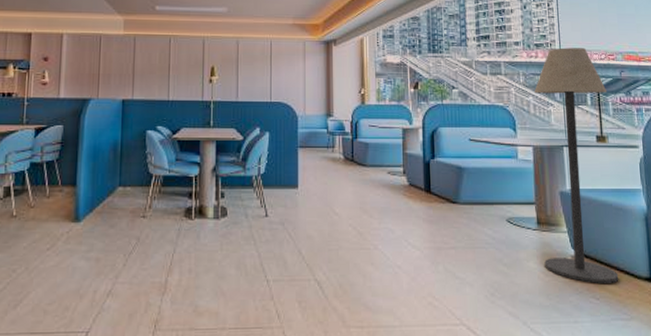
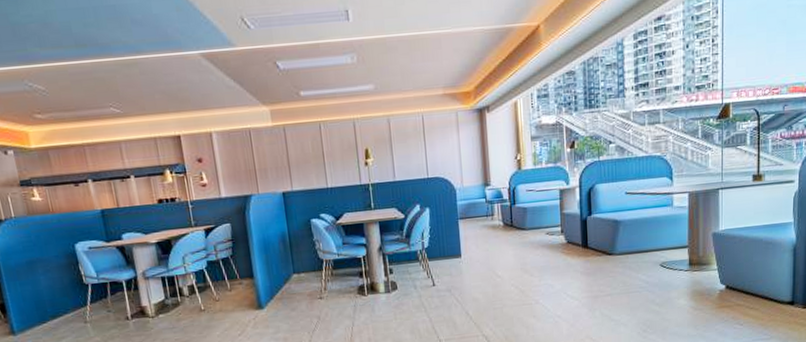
floor lamp: present [535,47,619,284] -> none [693,84,768,312]

